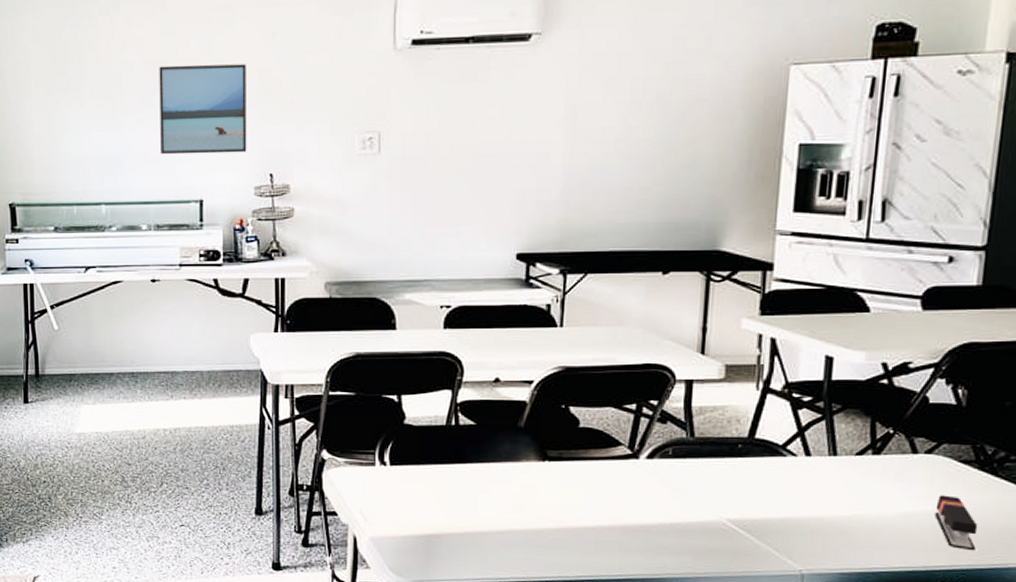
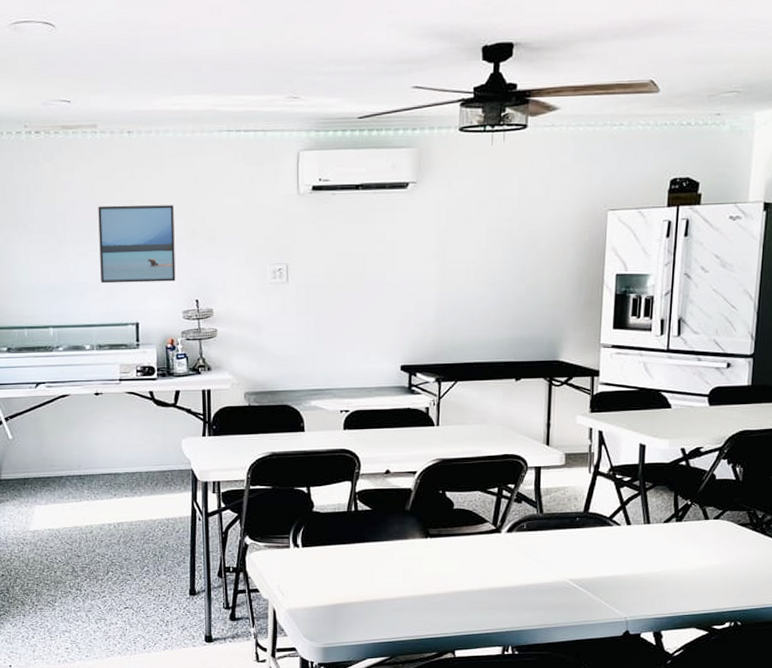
stapler: present [935,495,978,551] -> none [722,552,753,595]

